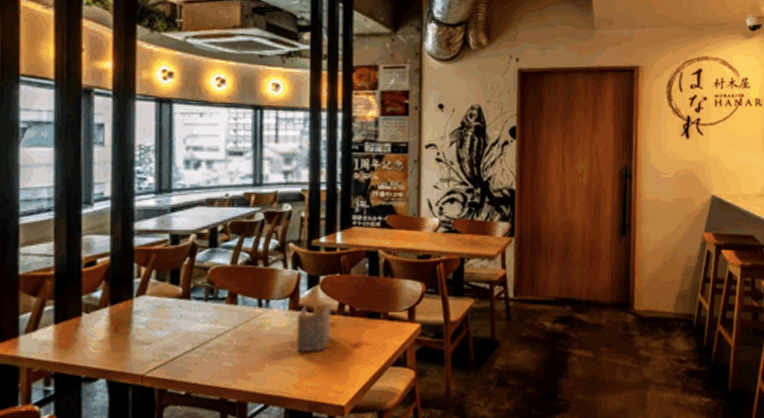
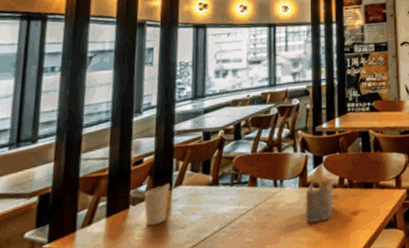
cup: none [98,292,130,339] -> present [143,184,170,227]

